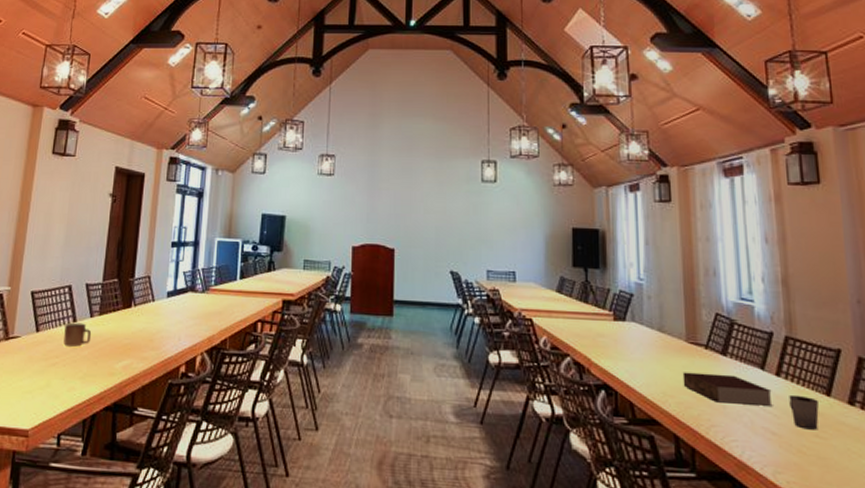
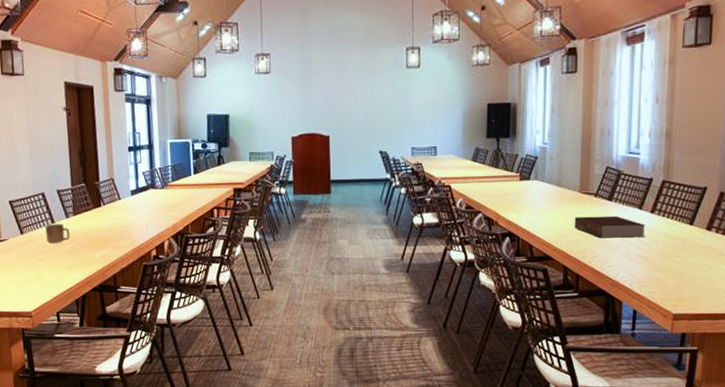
cup: present [789,394,819,430] -> none [659,226,682,252]

